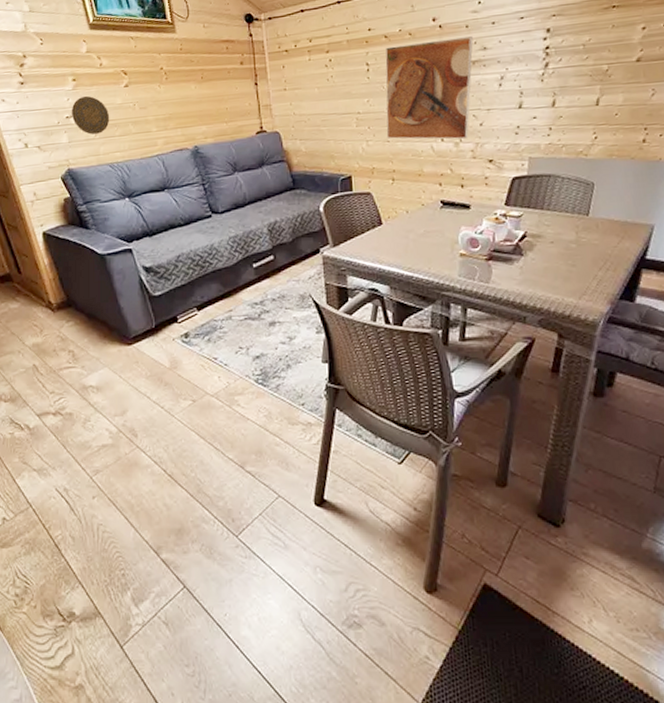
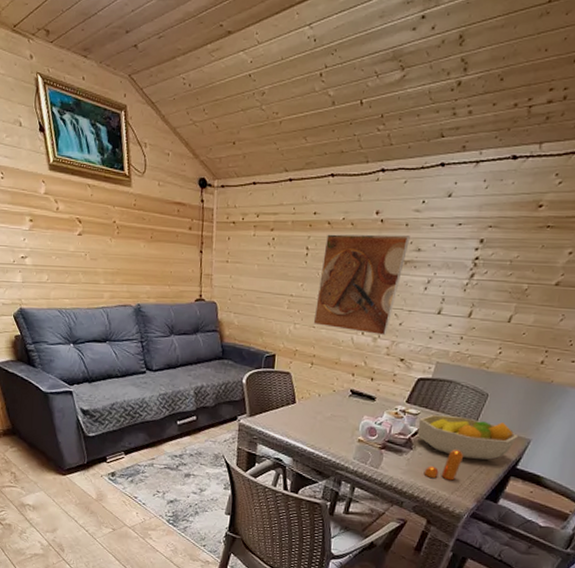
decorative plate: present [71,95,110,135] -> none [26,238,62,278]
fruit bowl: none [523,211,639,256] -> present [417,415,519,461]
pepper shaker: none [541,247,584,284] -> present [423,449,464,481]

